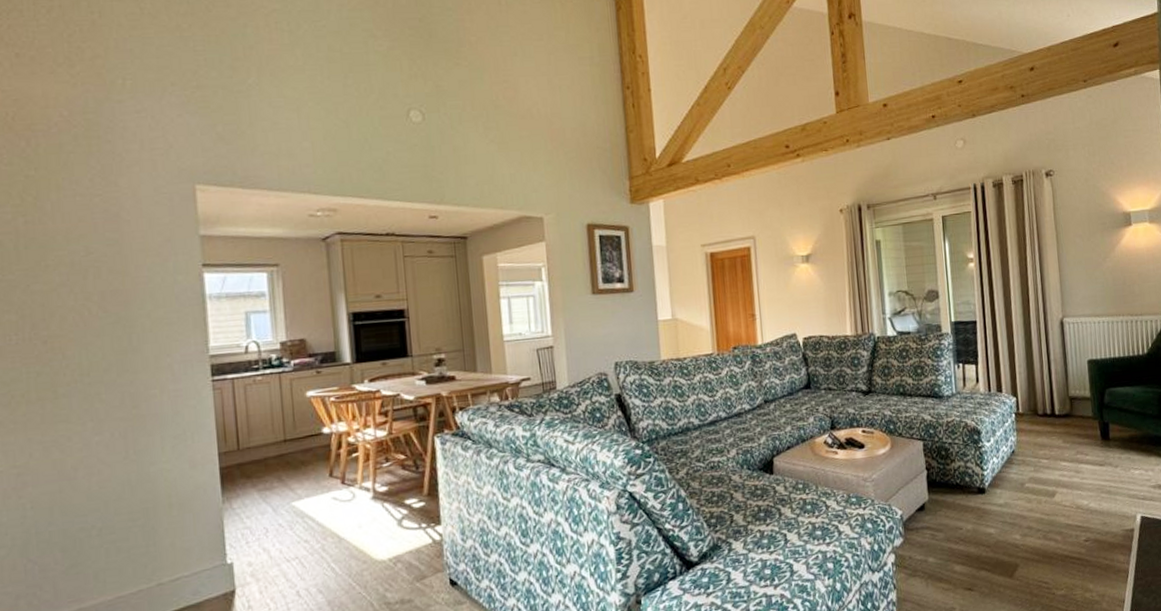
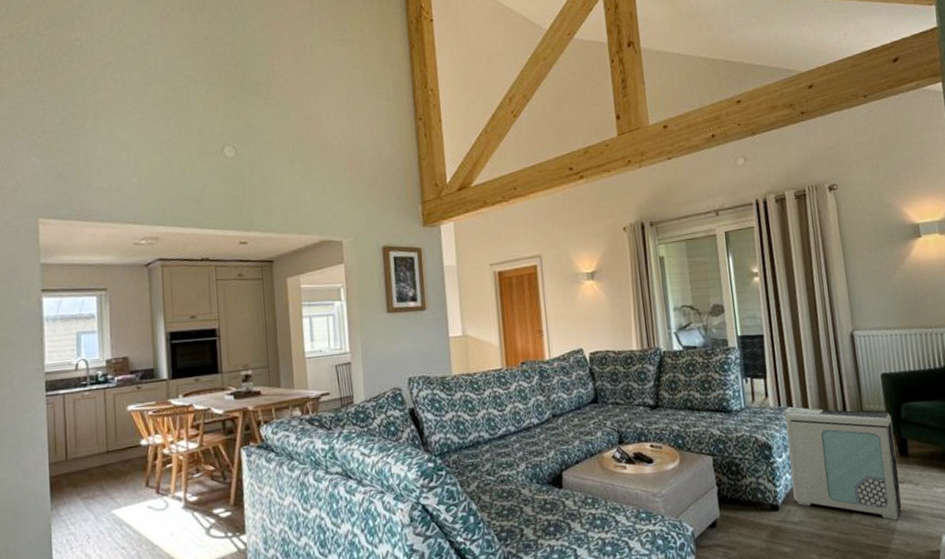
air purifier: none [993,392,1102,502] -> present [783,407,902,521]

